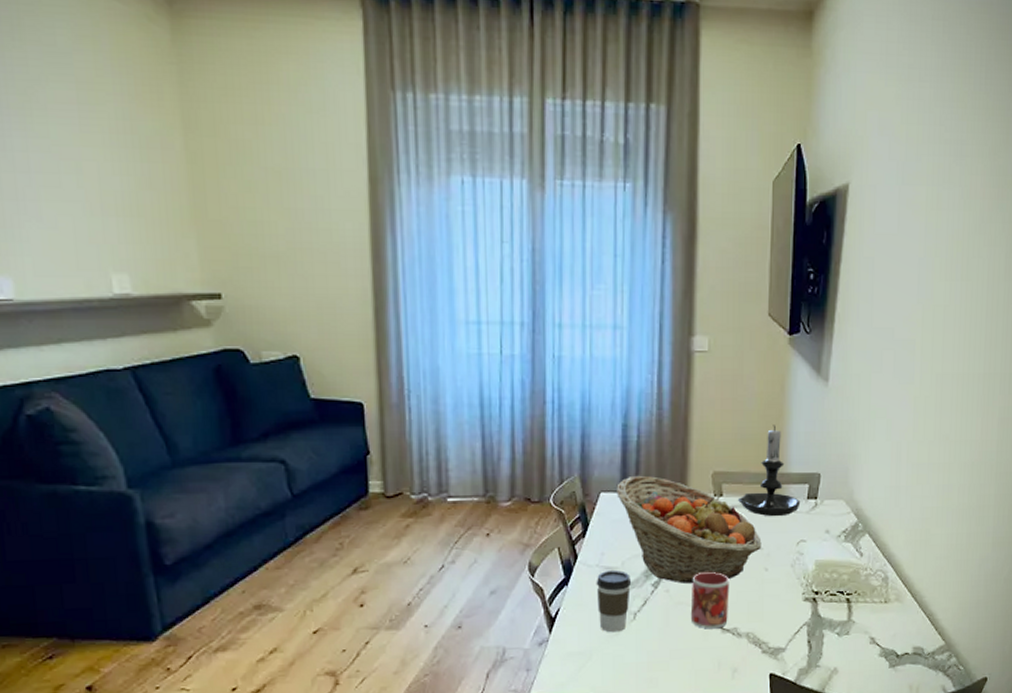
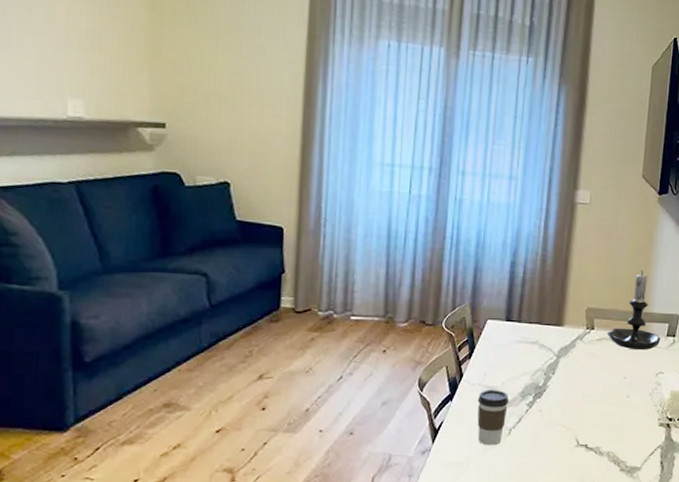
fruit basket: present [616,475,762,584] -> none [501,306,625,405]
mug: present [690,571,729,629] -> none [559,395,595,447]

